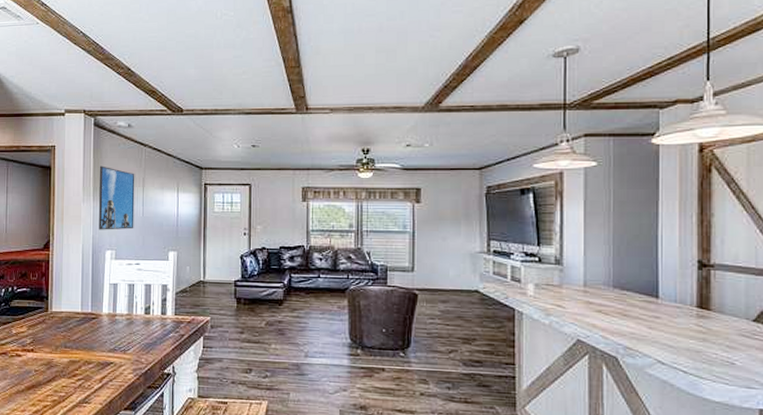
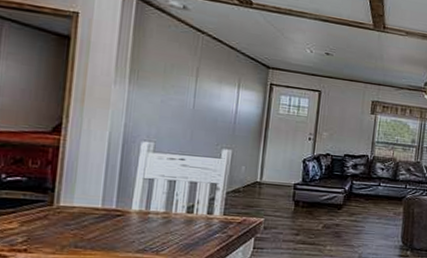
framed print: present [99,165,135,230] -> none [134,46,188,121]

